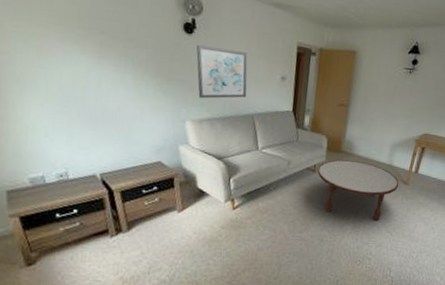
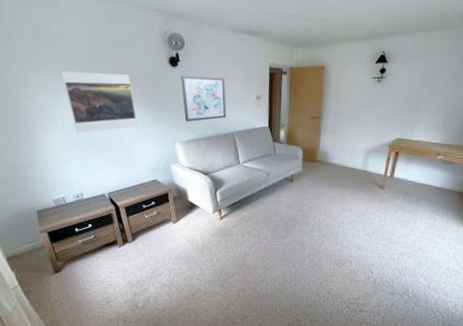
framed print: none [46,25,142,101] -> present [60,71,138,133]
coffee table: present [317,159,399,222] -> none [295,168,375,226]

